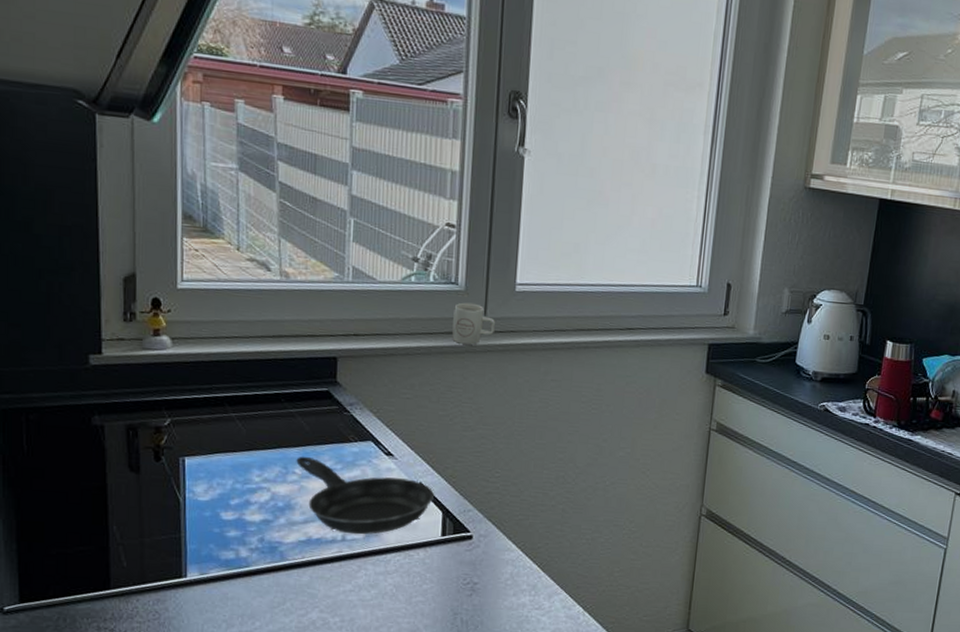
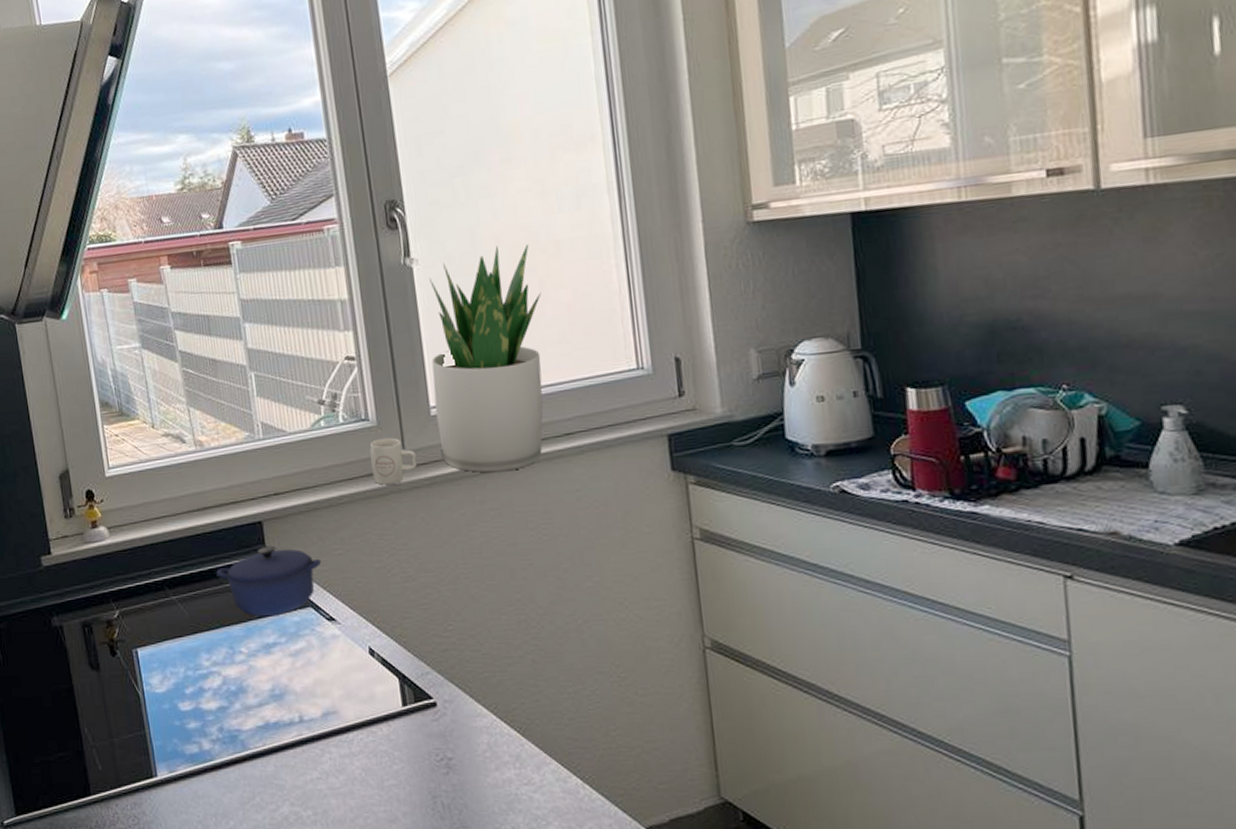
cooking pot: none [282,380,389,444] -> present [216,545,322,617]
frying pan: present [296,456,434,535] -> none [240,632,387,714]
planter: none [519,156,632,351] -> present [430,244,544,473]

